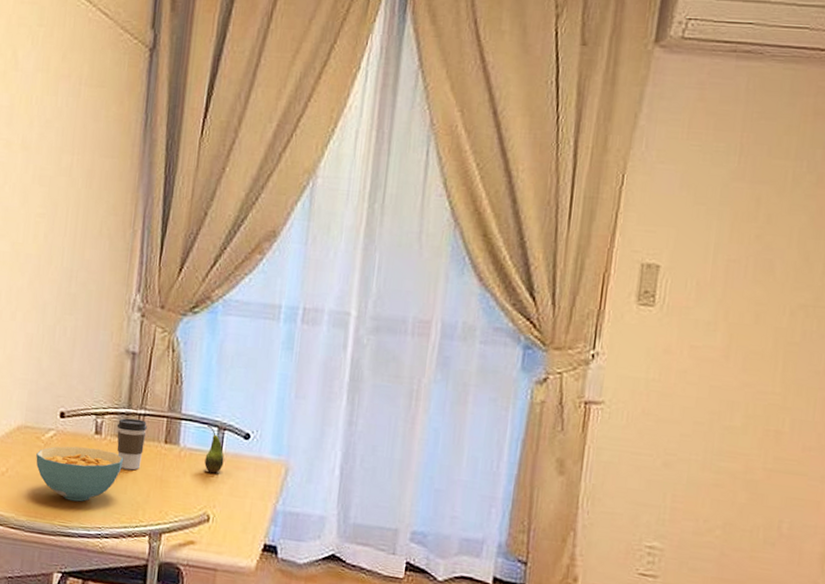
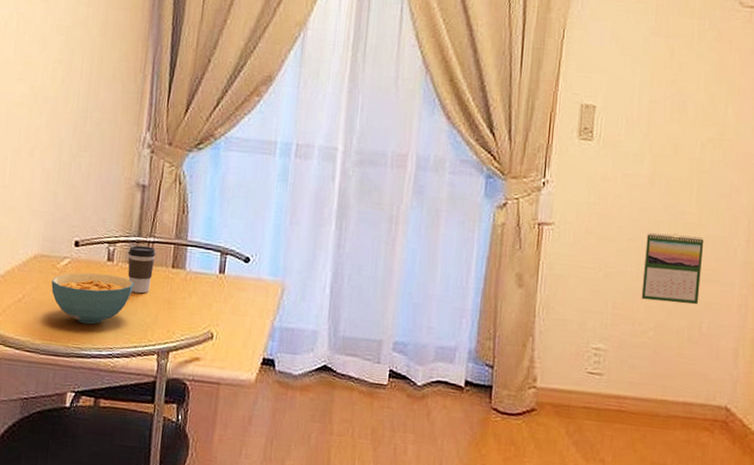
fruit: present [204,424,224,473] -> none [208,250,227,294]
calendar: none [707,414,789,501] -> present [641,232,704,305]

